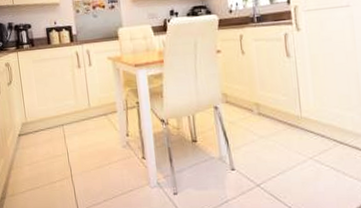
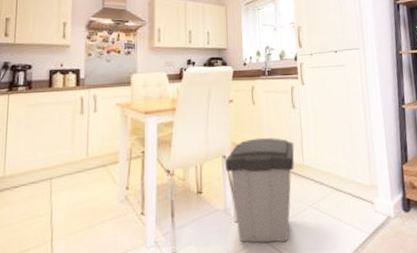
trash can: none [217,88,291,192] -> present [225,137,295,243]

